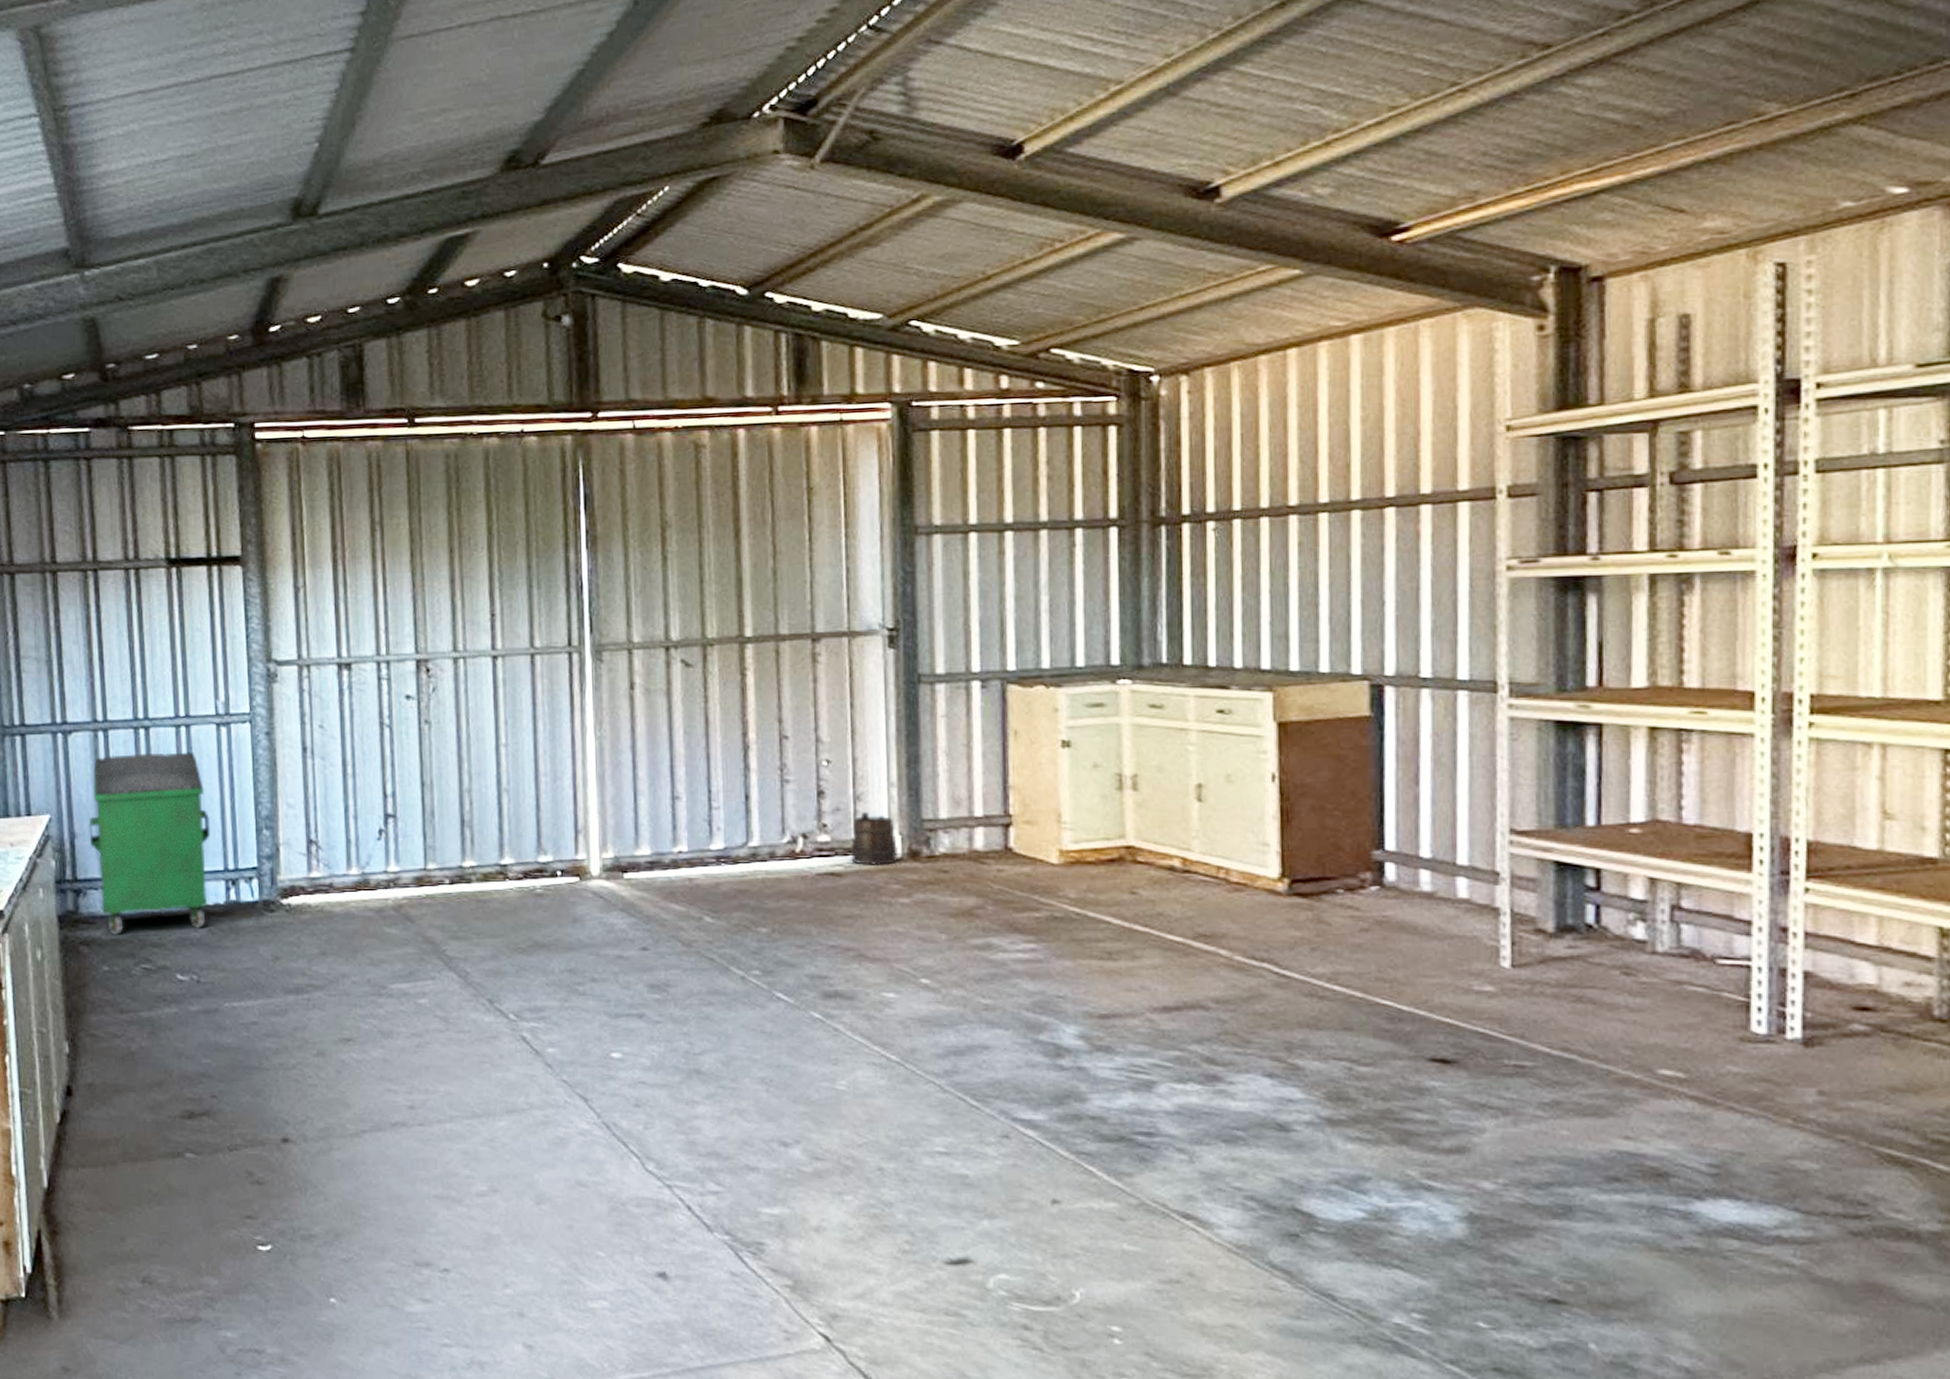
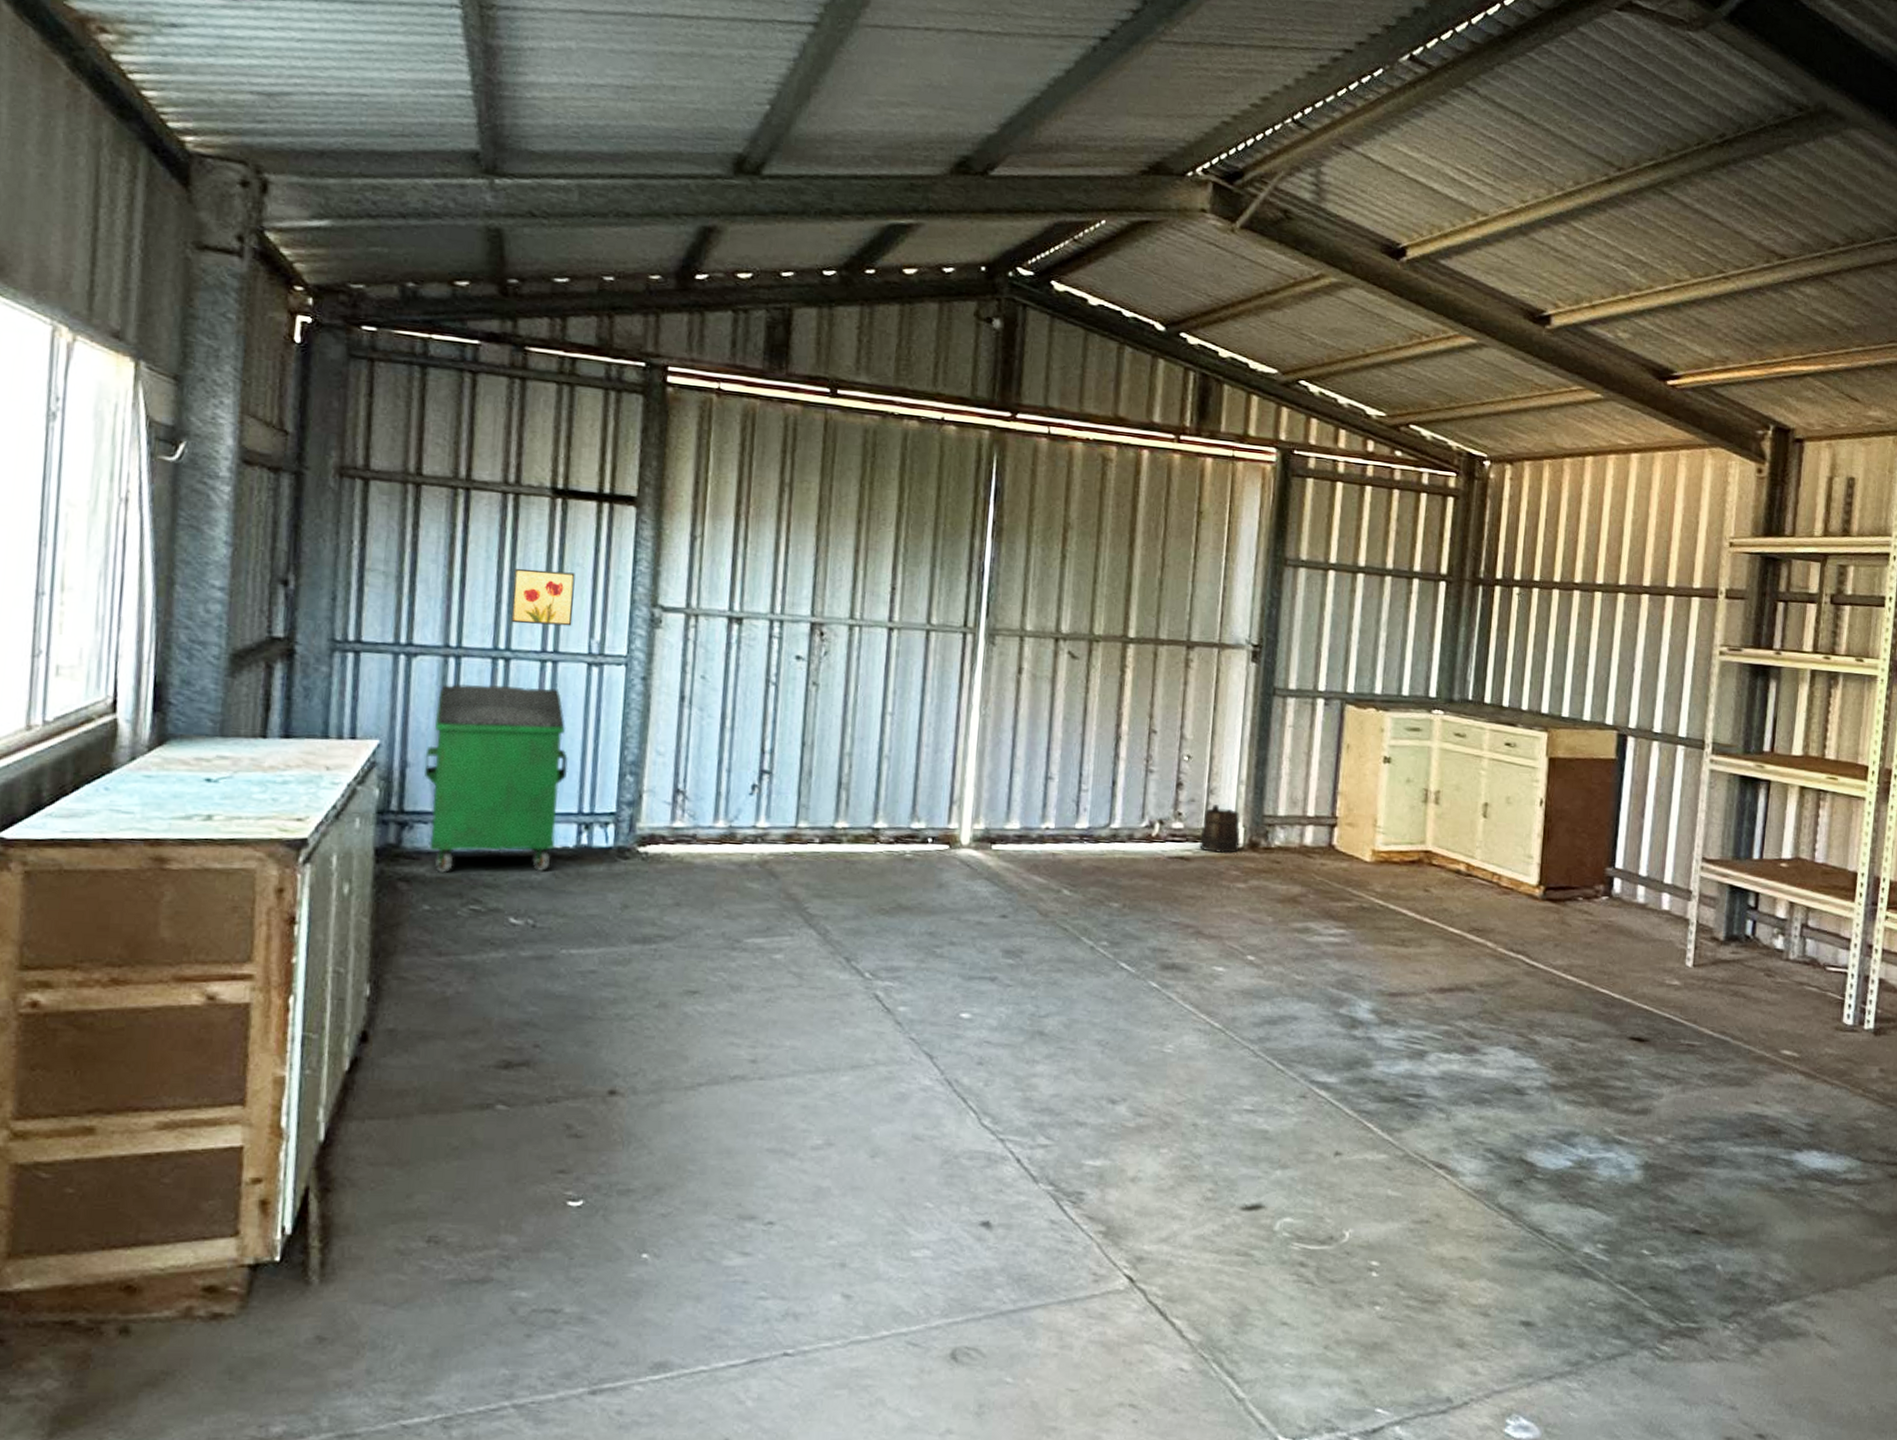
wall art: none [143,638,198,693] -> present [511,568,576,627]

